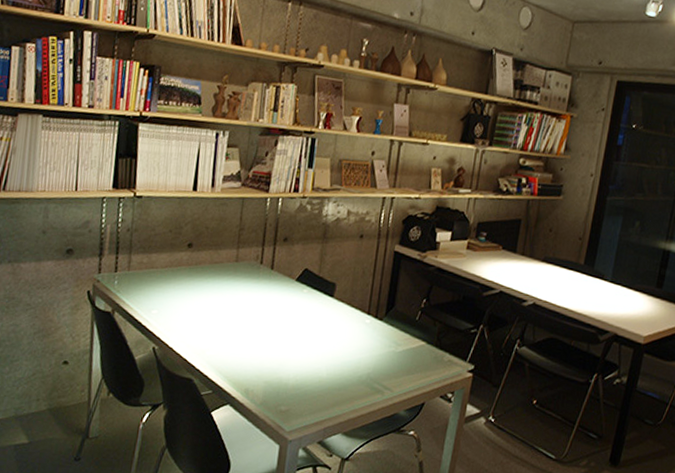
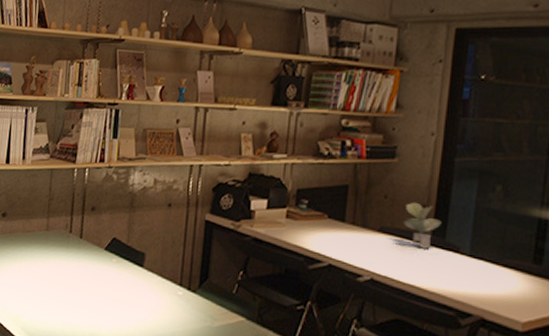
potted plant: none [562,235,593,277] -> present [402,202,442,250]

